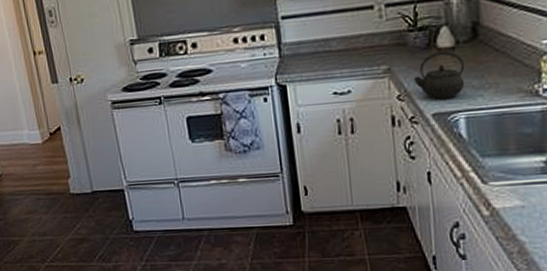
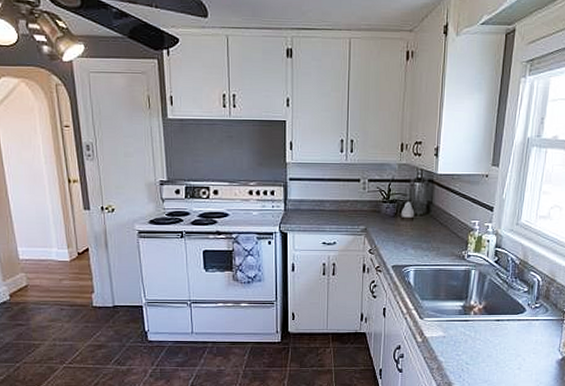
kettle: present [413,50,465,99] -> none [382,220,419,255]

